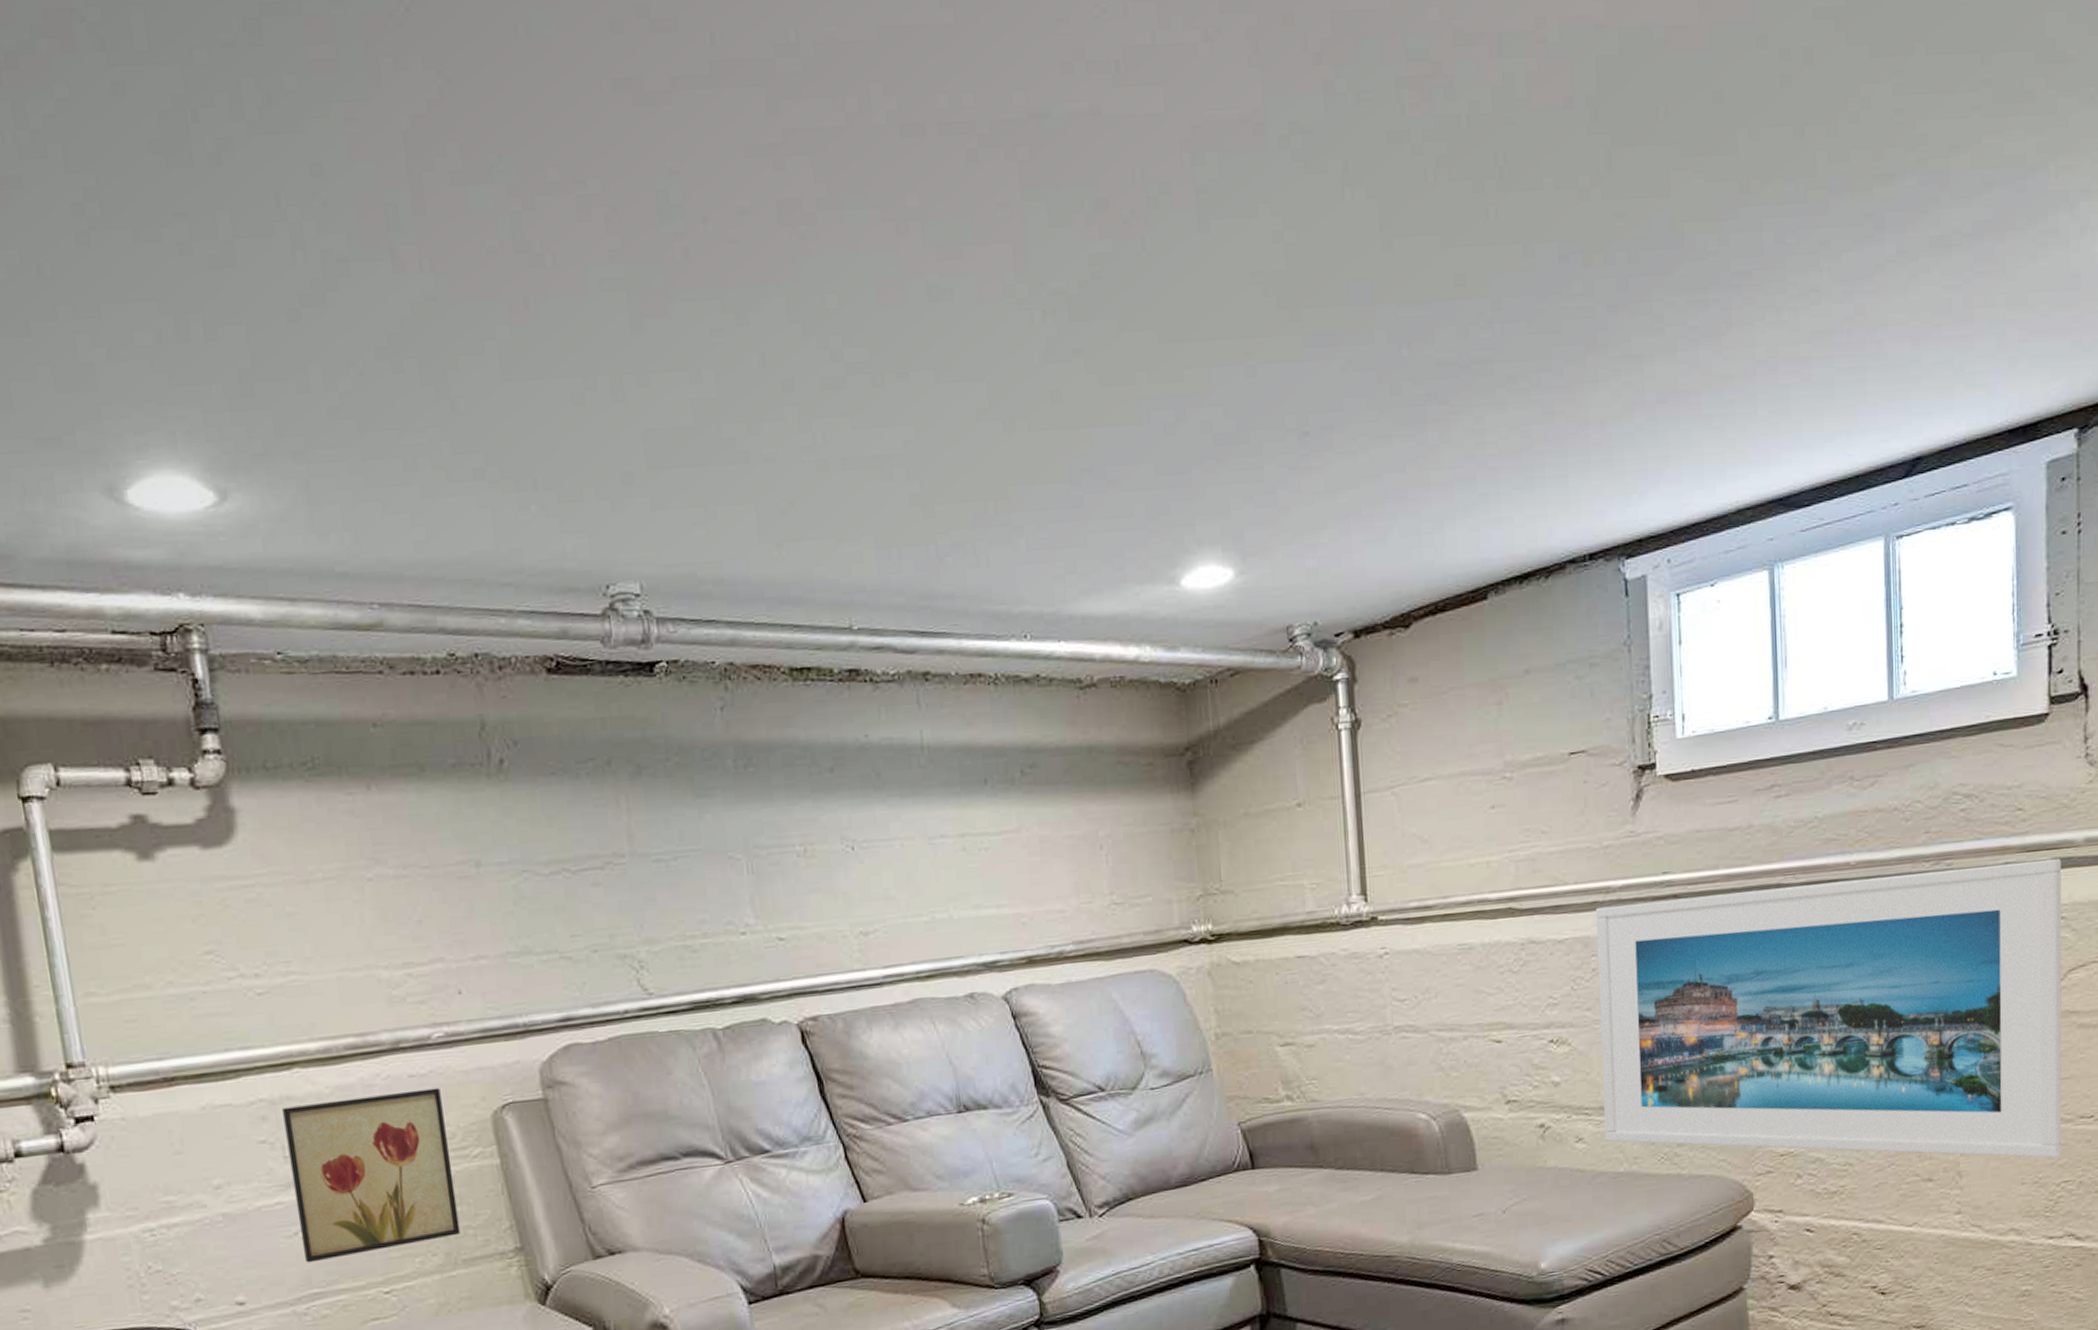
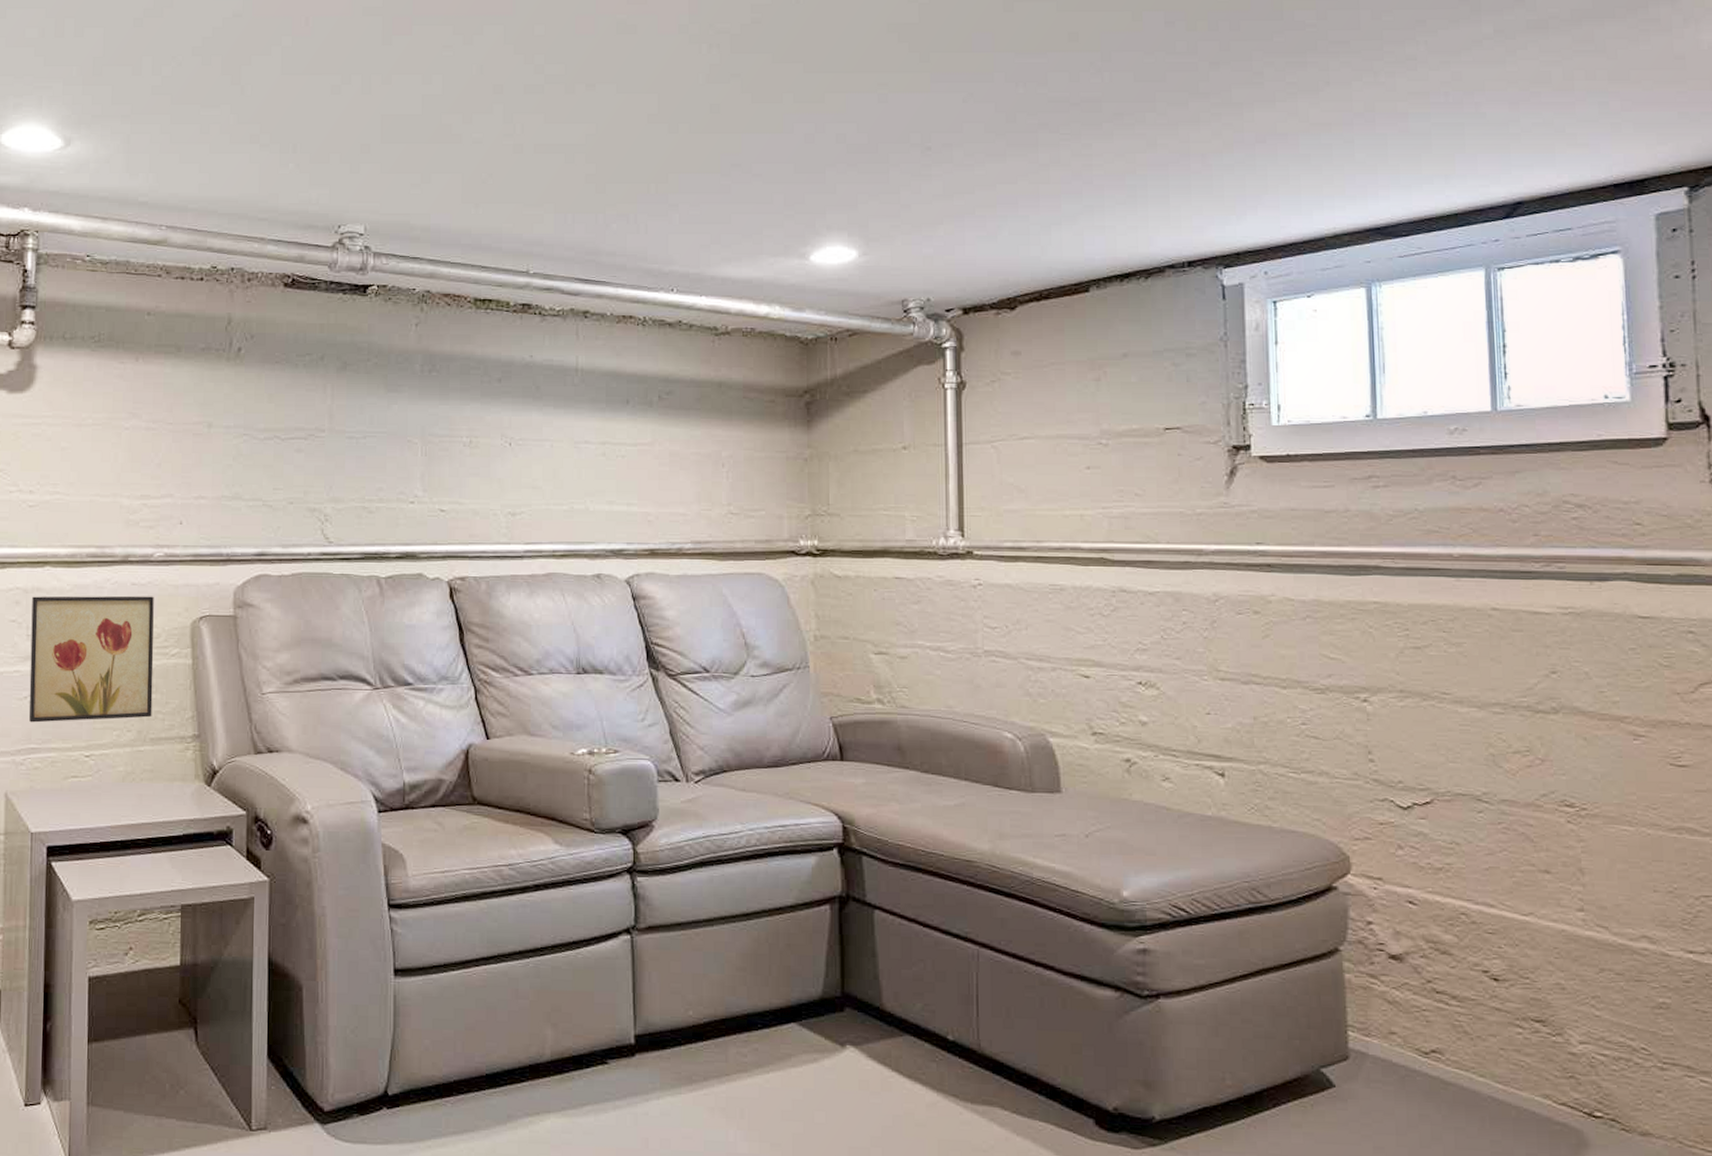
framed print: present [1595,858,2062,1158] -> none [1187,567,1699,870]

